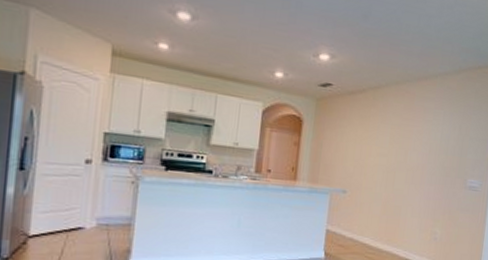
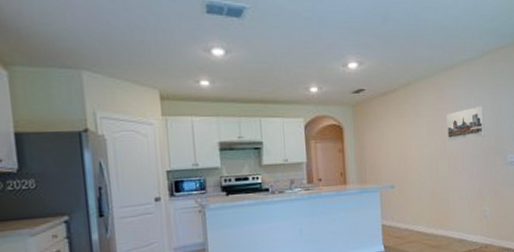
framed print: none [410,122,452,156] -> present [447,105,485,142]

